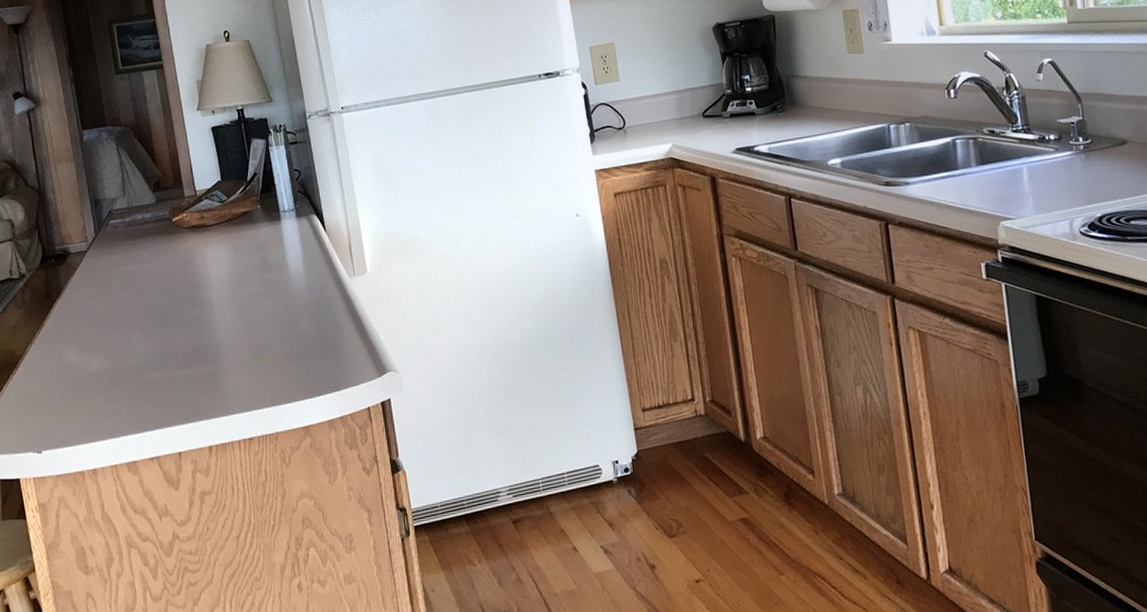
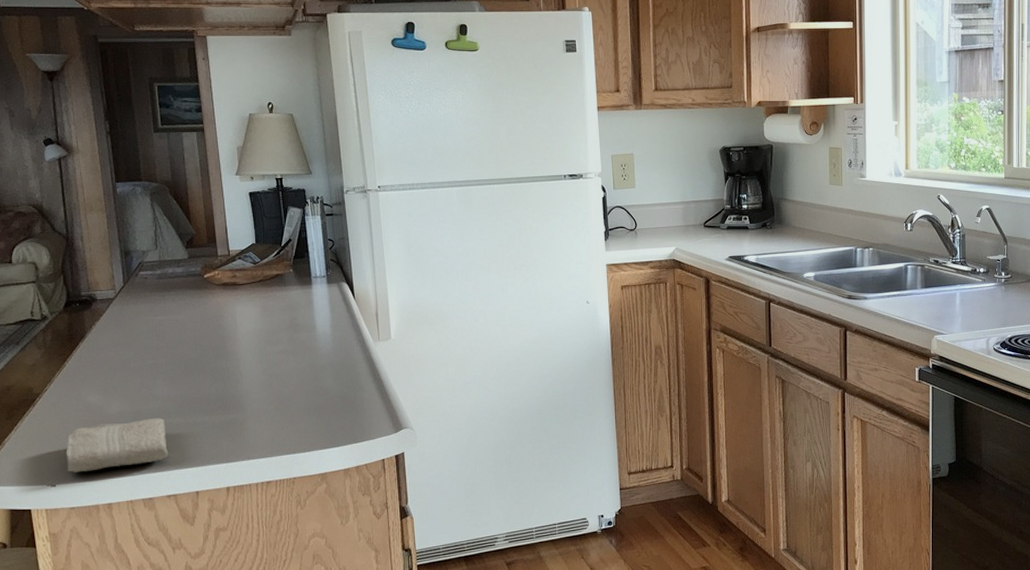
washcloth: none [49,374,149,438] -> present [66,417,169,473]

